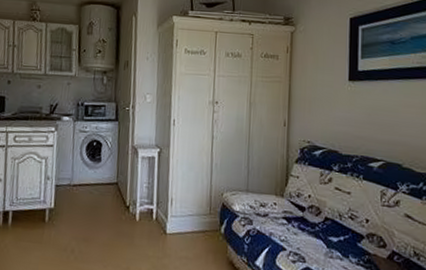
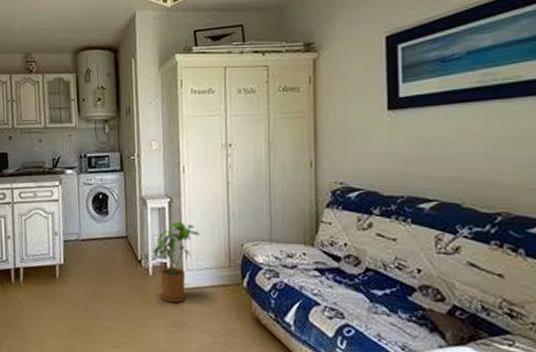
house plant: none [141,170,186,248] -> present [153,221,201,304]

